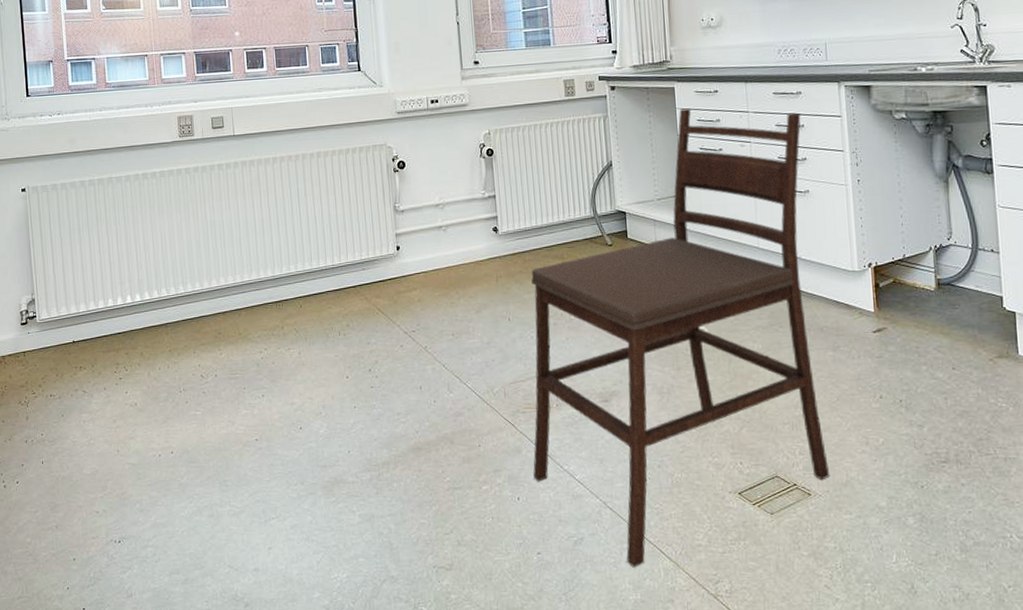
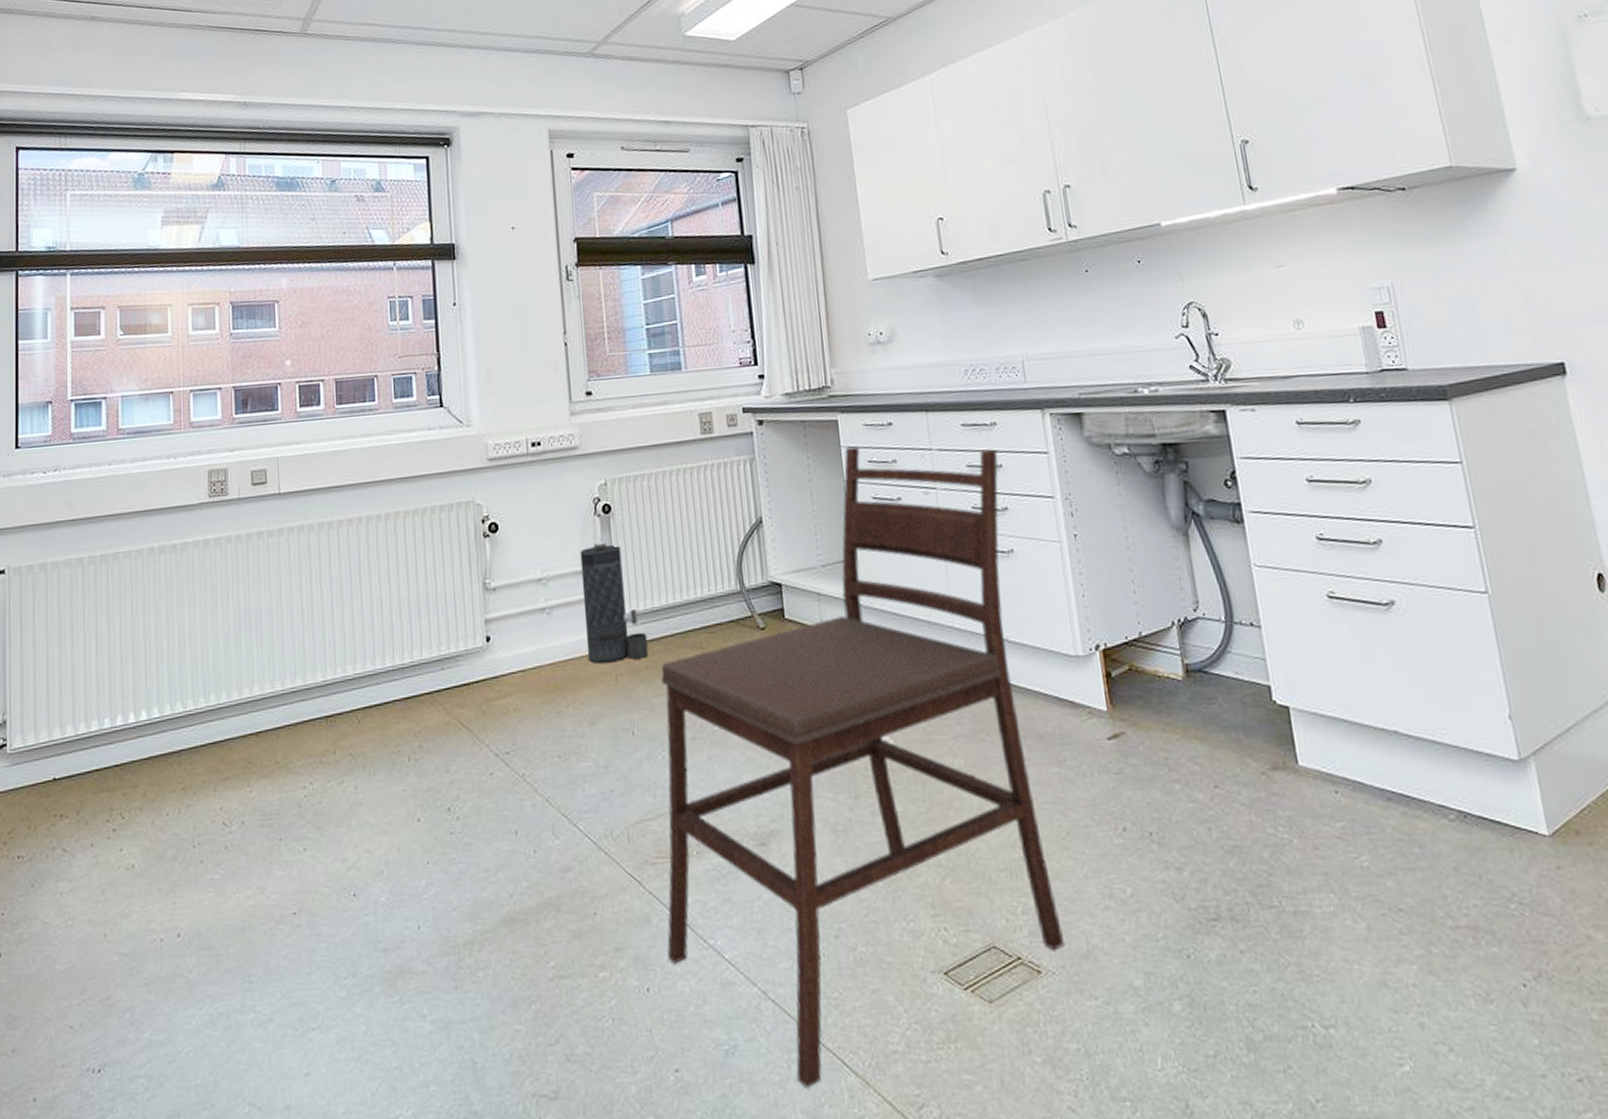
canister: none [469,177,522,268] -> present [580,542,649,663]

